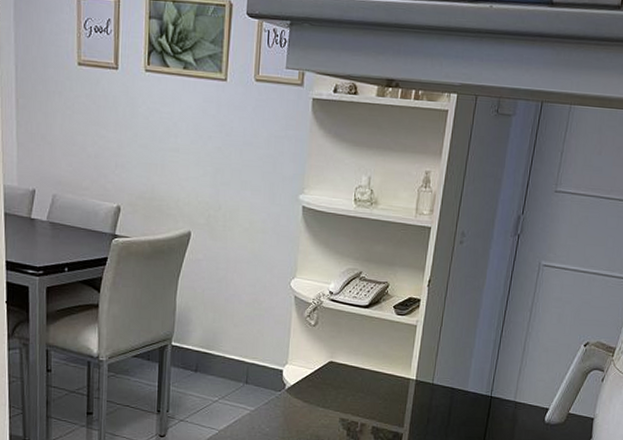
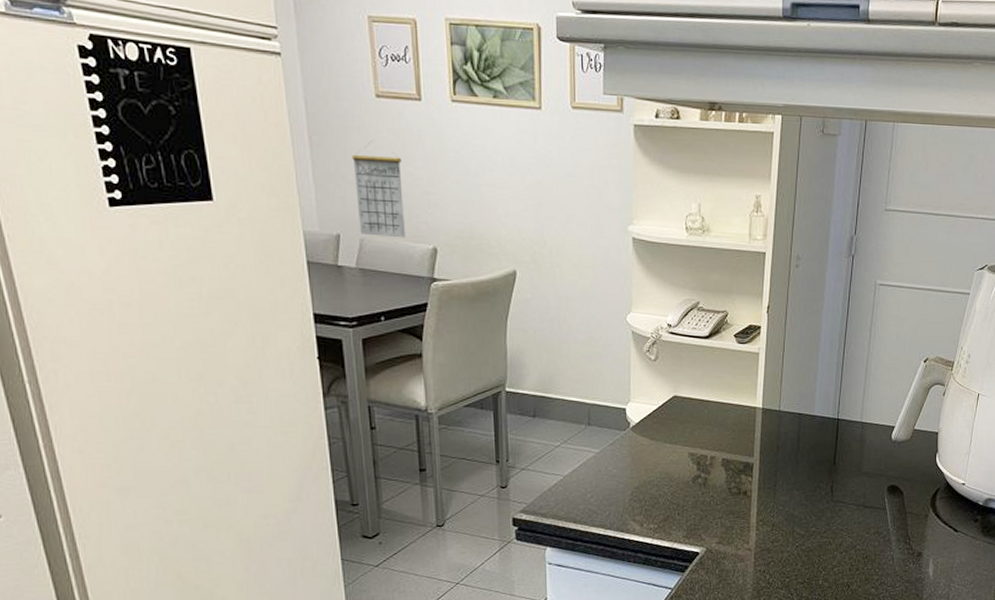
calendar: none [52,105,95,196] -> present [352,141,405,238]

